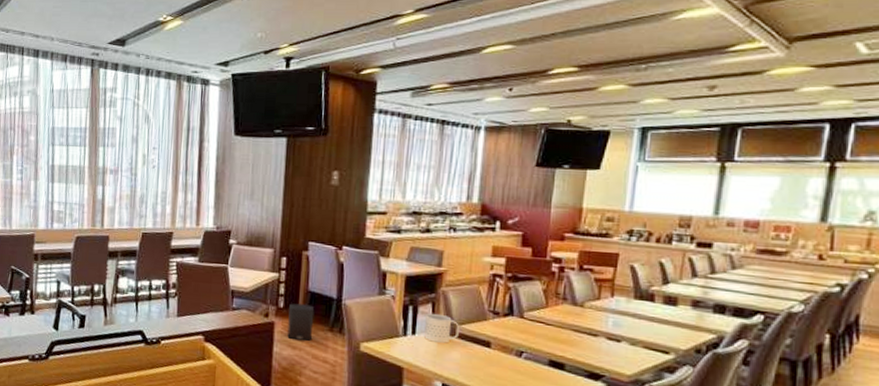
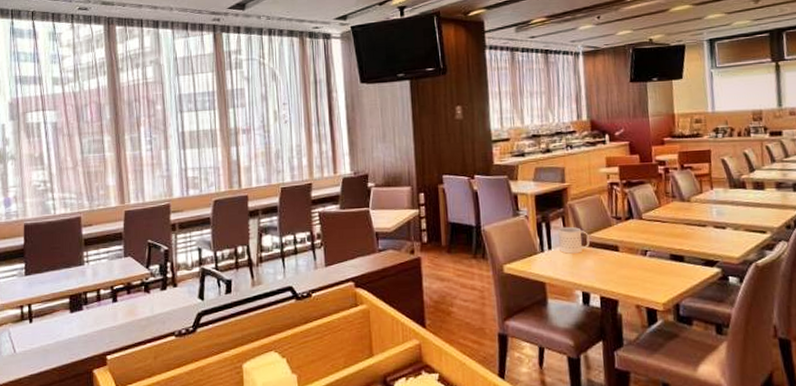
pedal bin: present [286,303,314,341] -> none [432,236,458,273]

